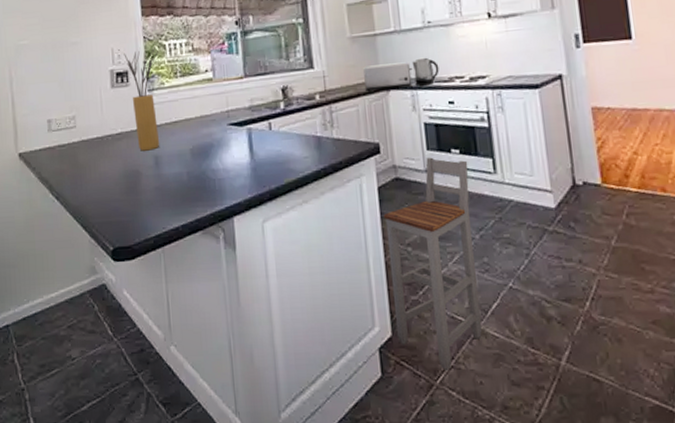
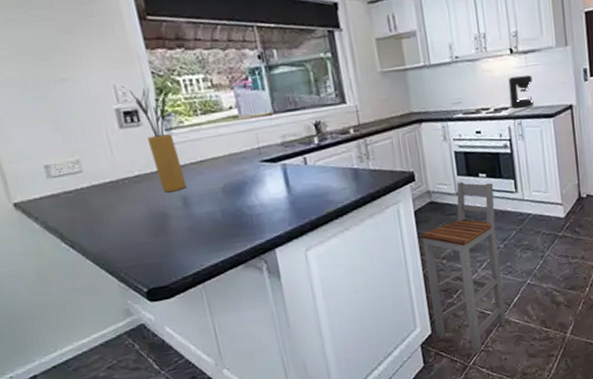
toaster: present [362,62,412,91] -> none [395,95,443,124]
kettle: present [411,57,439,86] -> none [441,91,467,118]
coffee maker: none [486,41,516,78] -> present [508,75,534,109]

